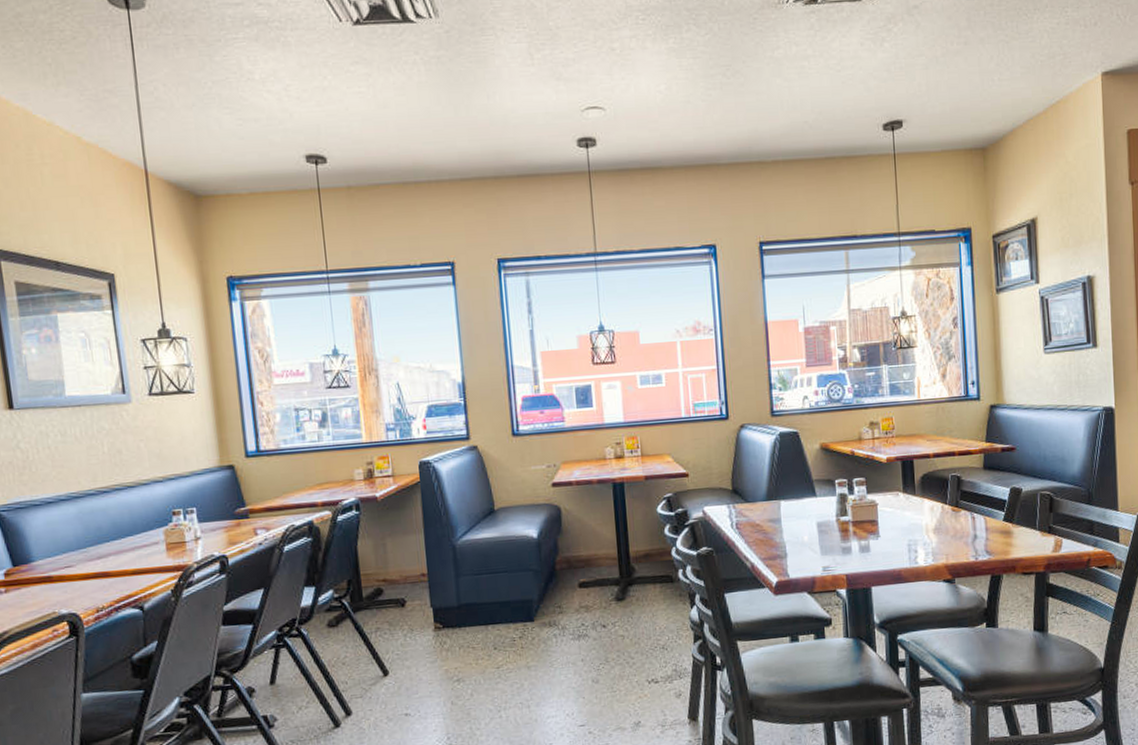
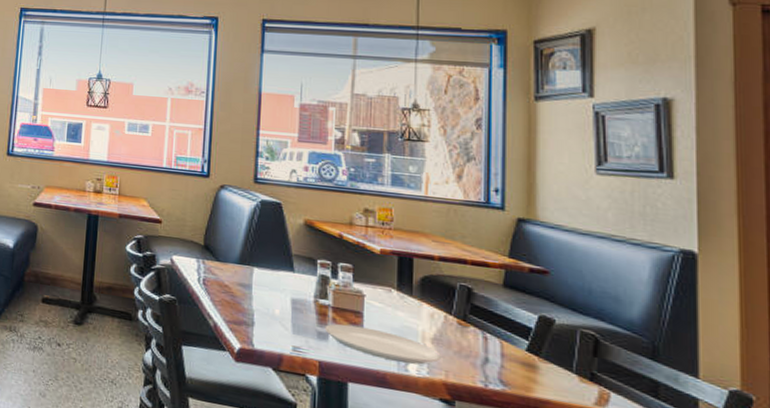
plate: none [847,532,942,558] -> present [324,324,441,365]

